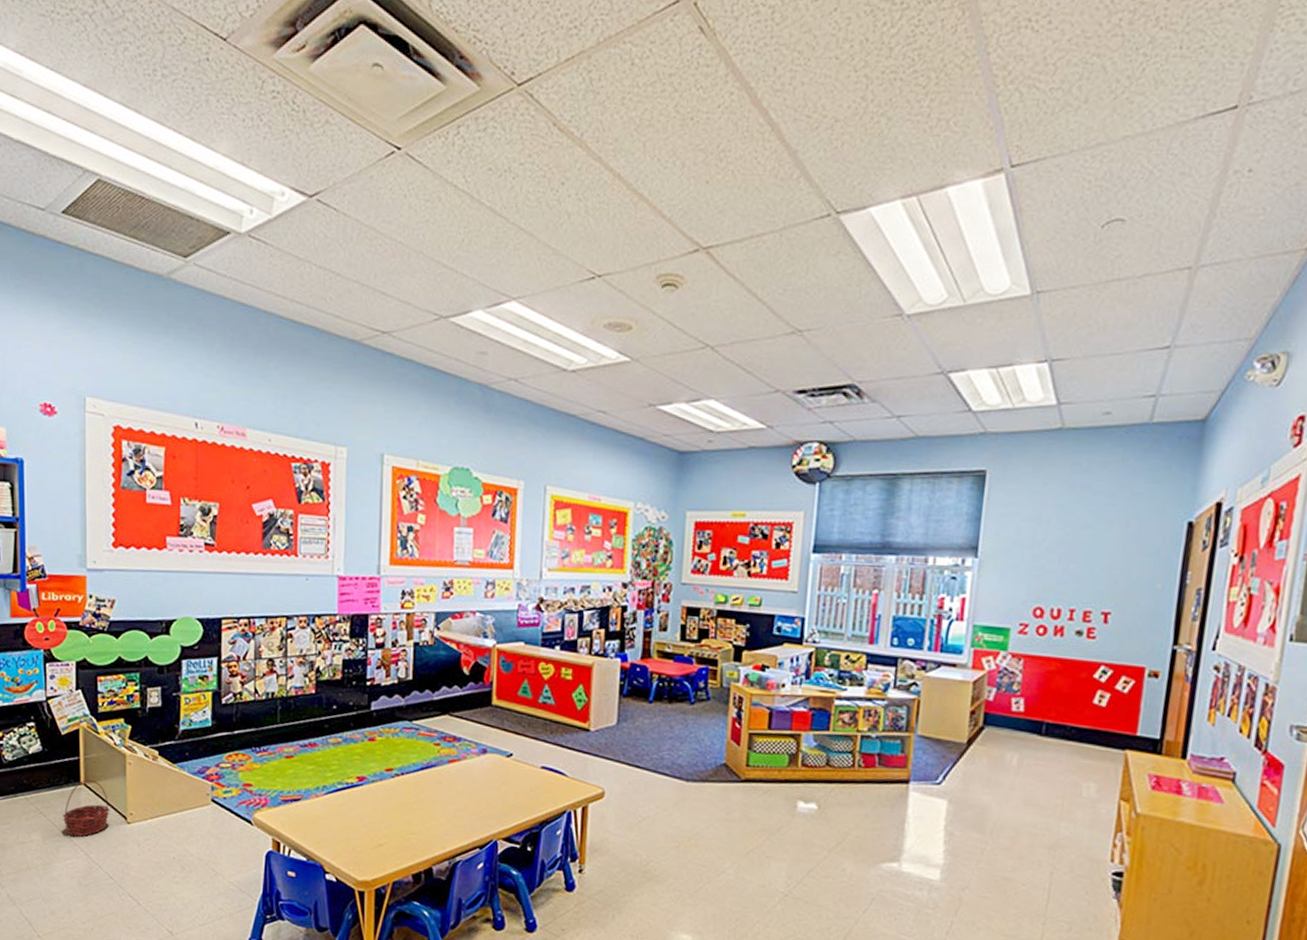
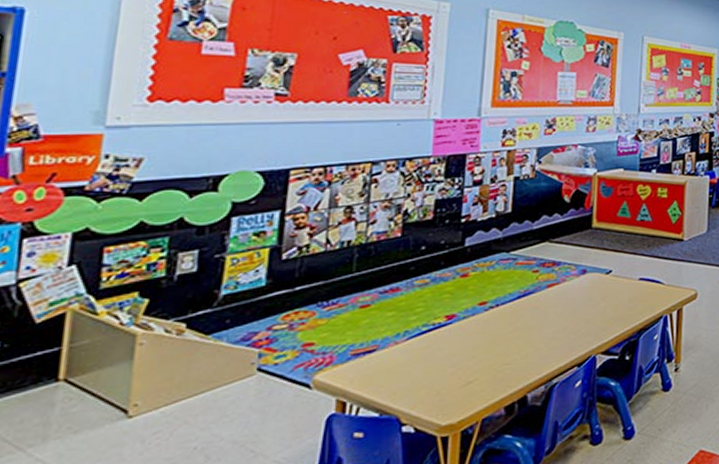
basket: present [62,779,110,837] -> none [20,372,102,450]

